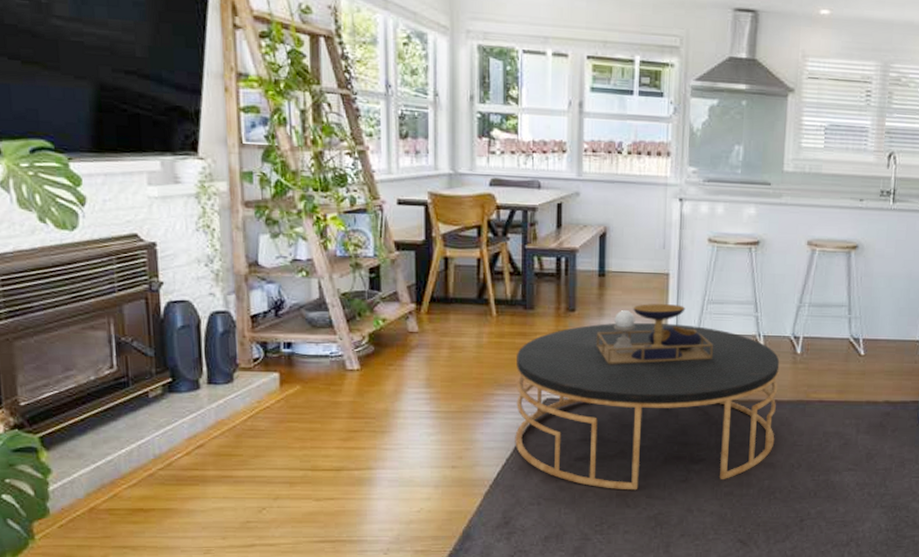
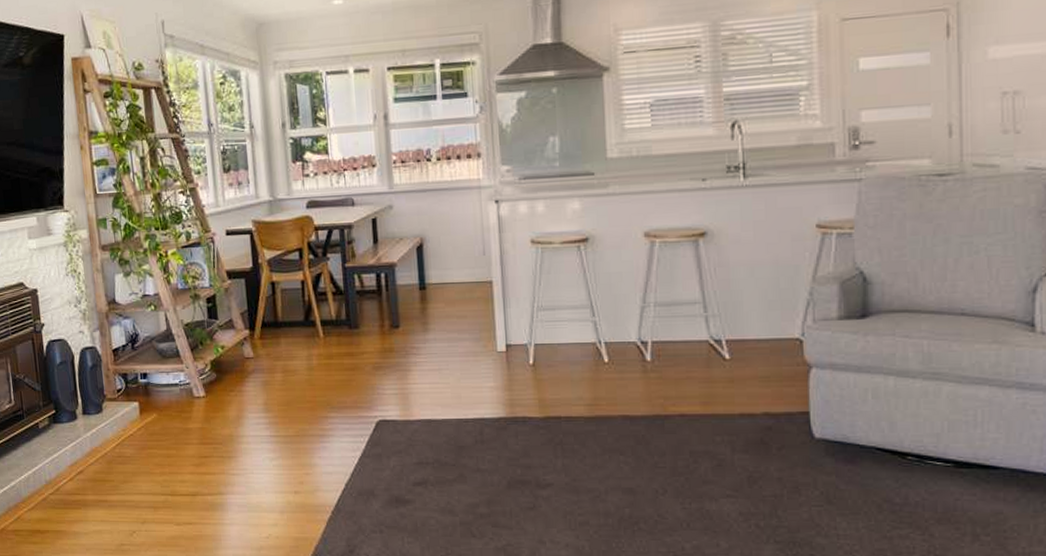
coffee table: present [515,304,780,490] -> none [346,314,632,519]

